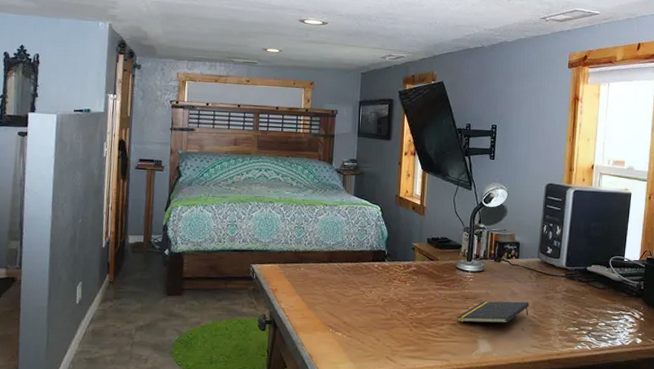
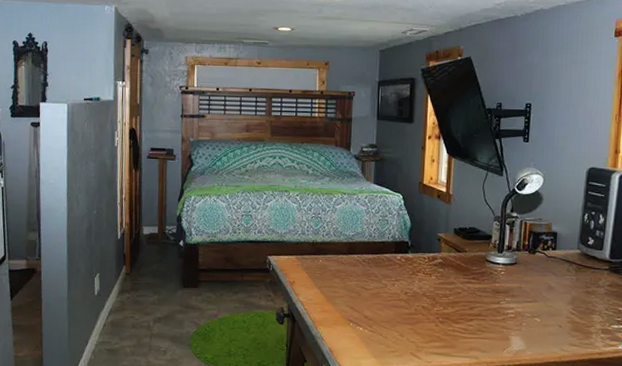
notepad: present [457,301,529,323] -> none [487,296,568,320]

